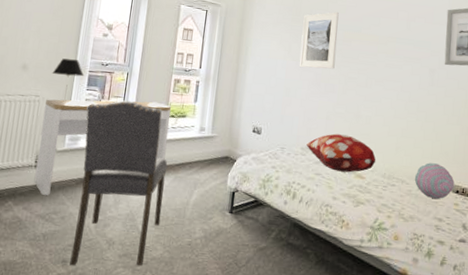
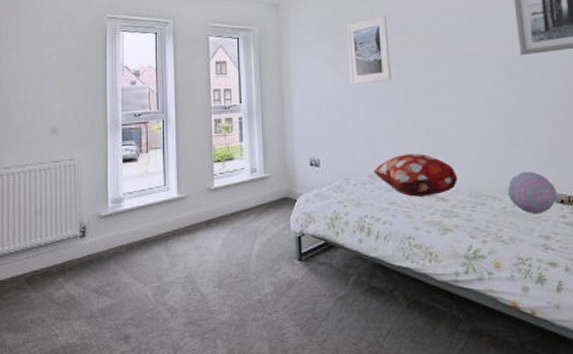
desk: present [34,99,171,195] -> none [81,147,218,267]
table lamp: present [52,58,85,103] -> none [83,114,118,163]
chair: present [70,100,168,266] -> none [125,151,223,342]

